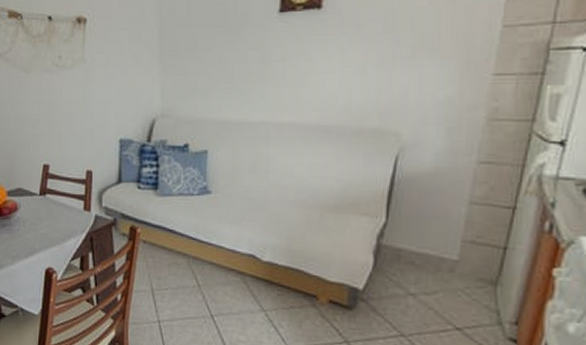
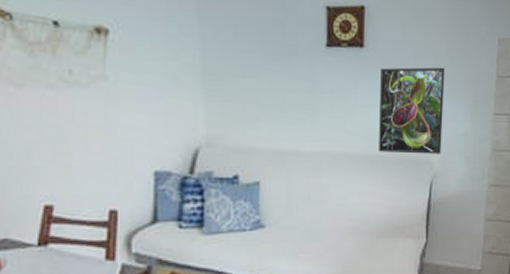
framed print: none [333,21,425,124] -> present [378,67,445,154]

